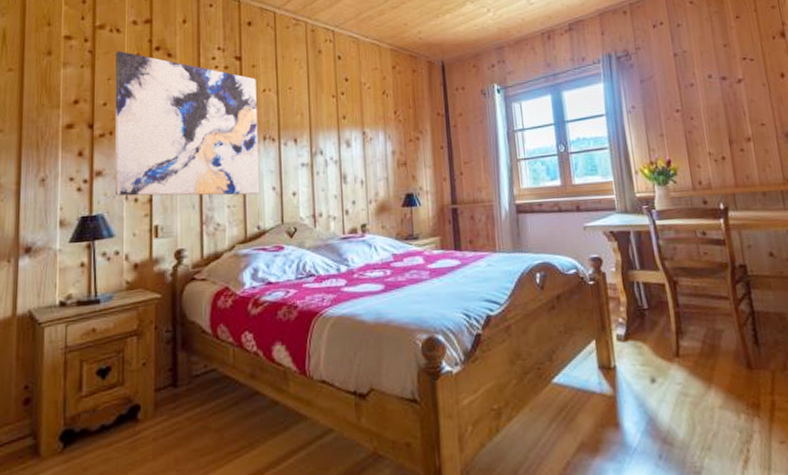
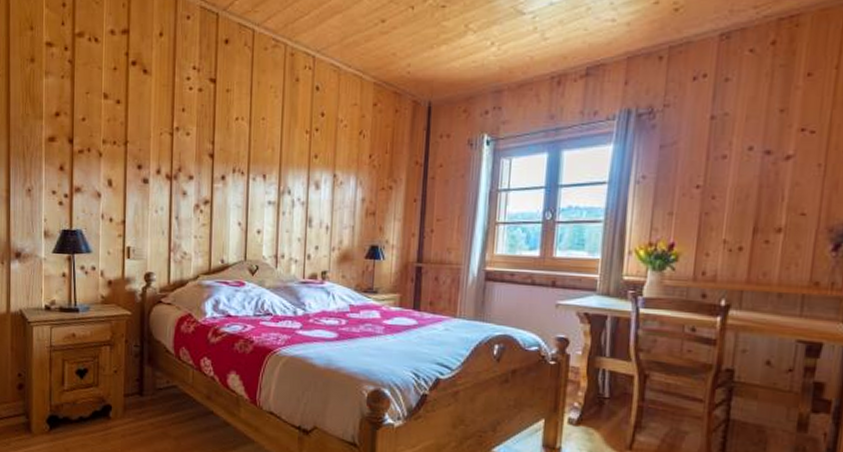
wall art: present [115,51,260,196] -> none [92,63,230,229]

